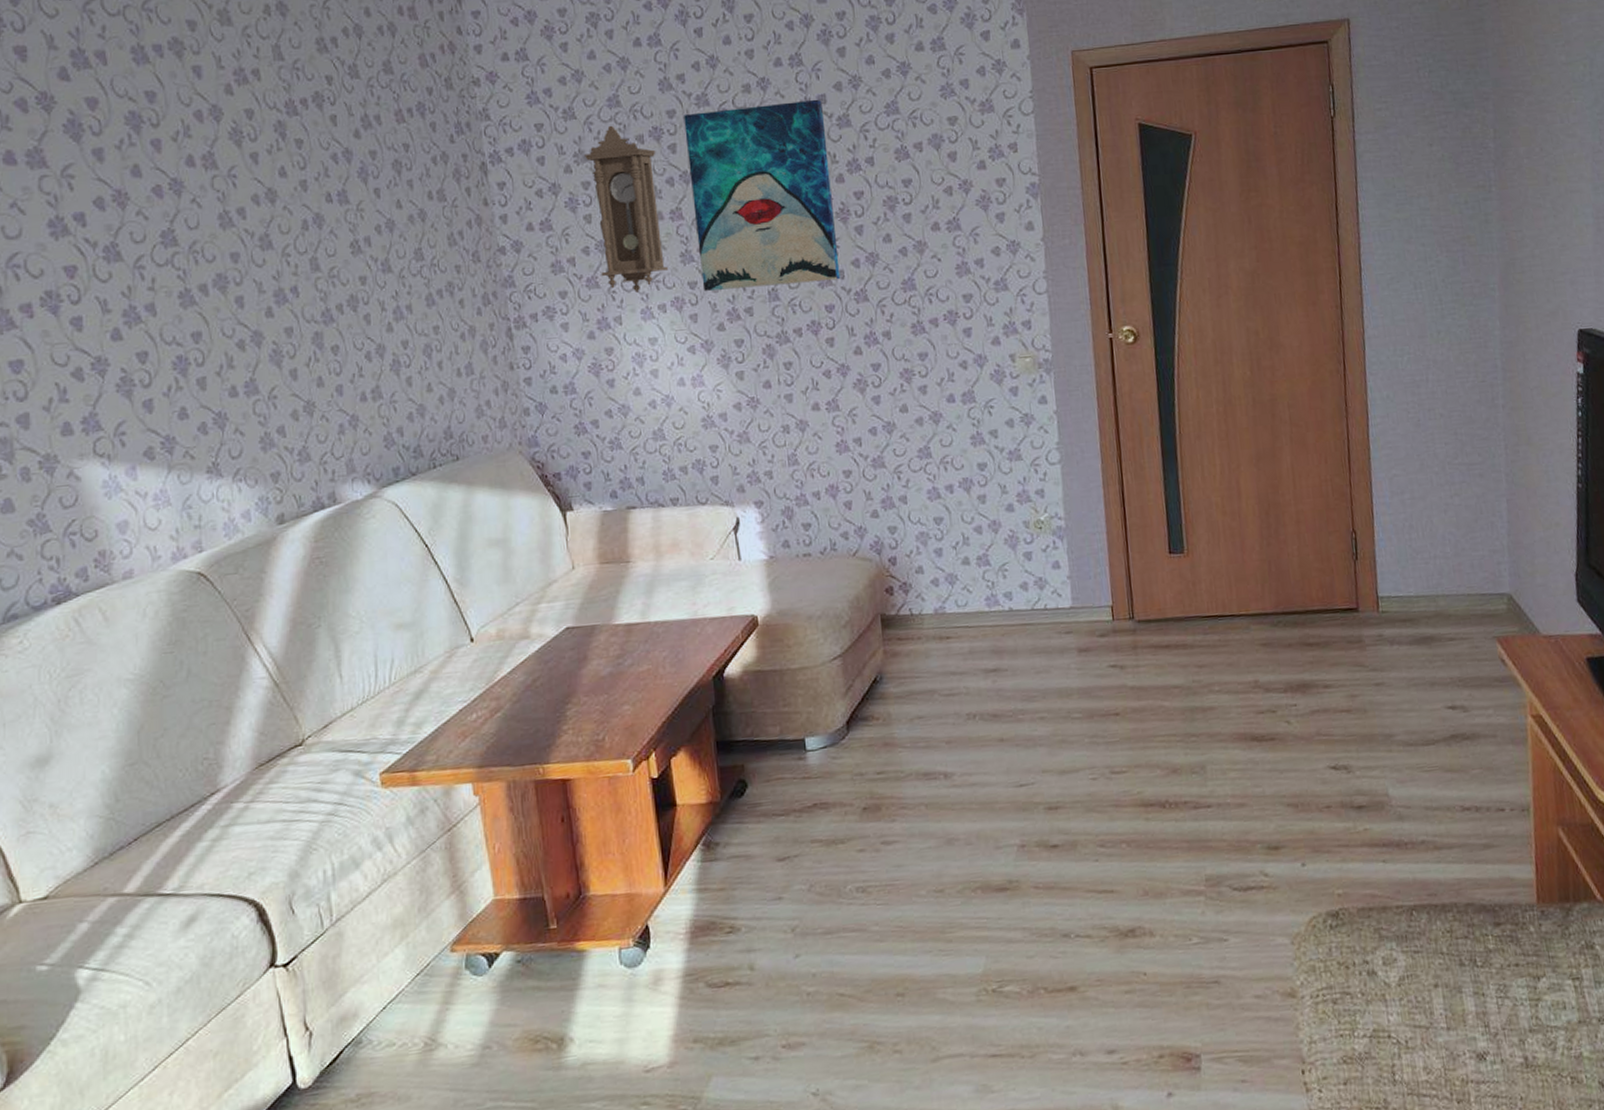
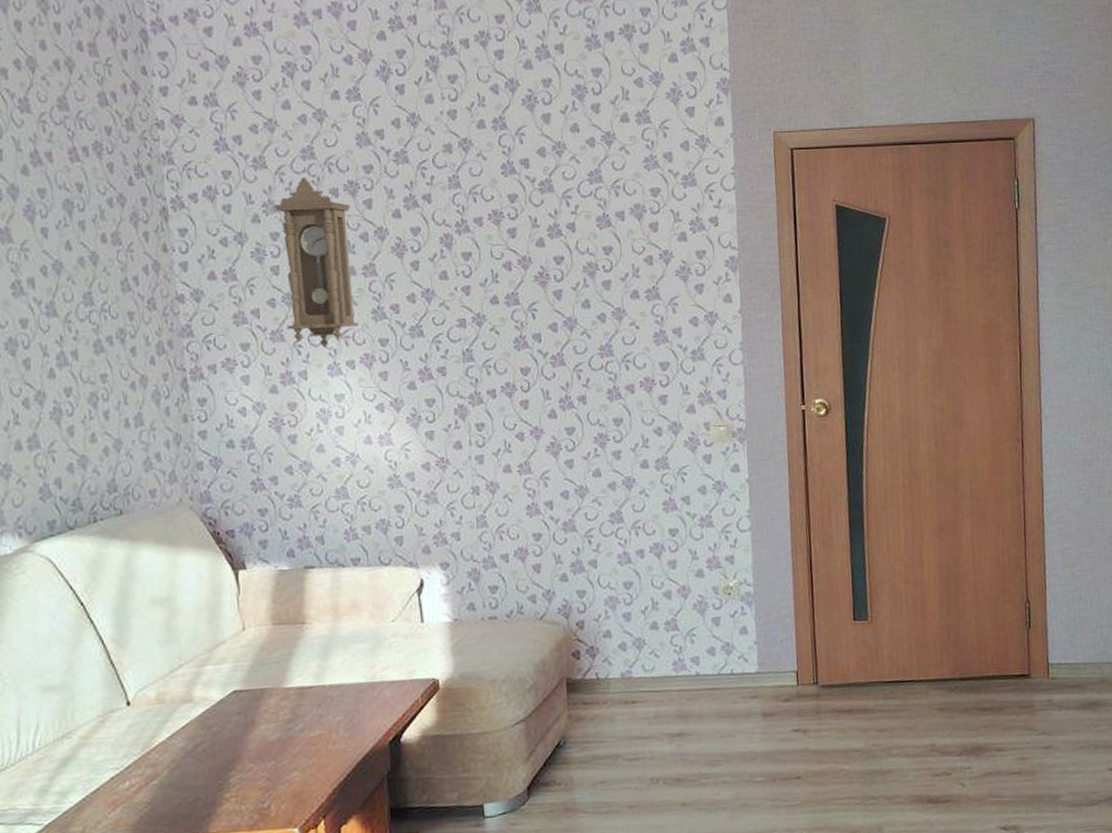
wall art: present [684,99,841,291] -> none [381,163,537,349]

